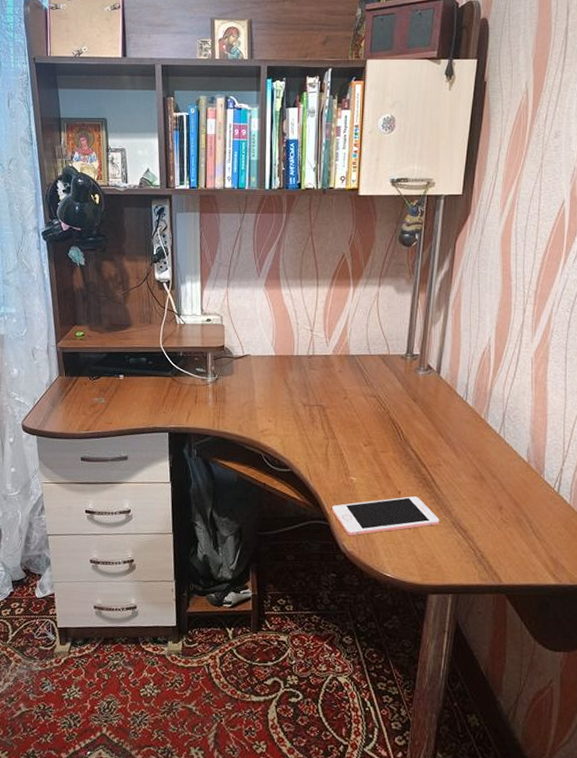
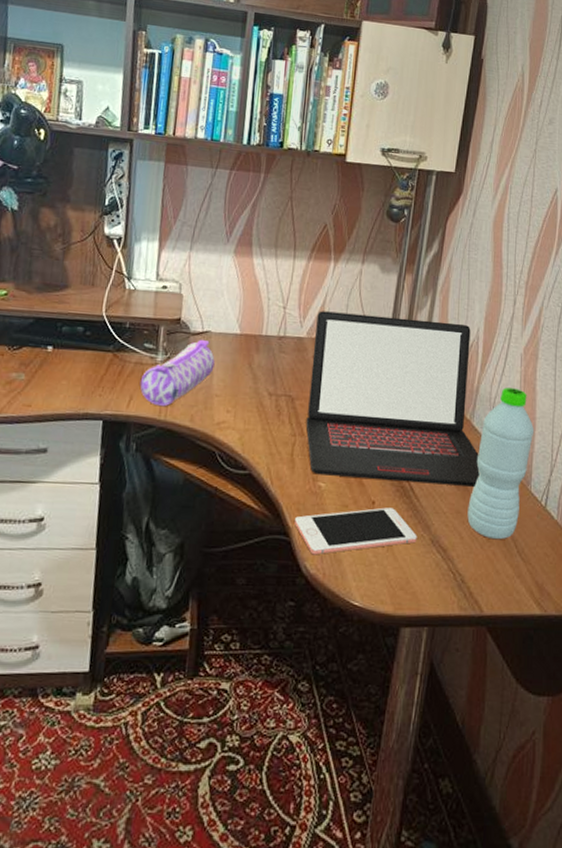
pencil case: none [195,362,255,420] -> present [140,339,215,407]
laptop: none [336,331,495,477] -> present [305,311,480,487]
water bottle: none [485,389,546,522] -> present [467,388,535,540]

